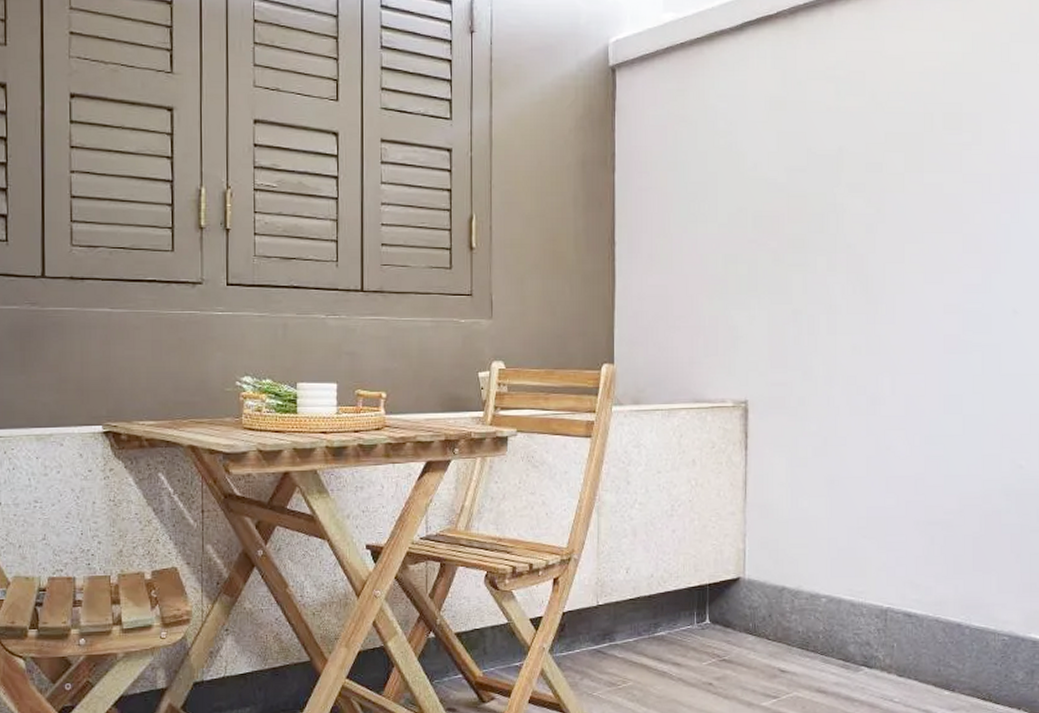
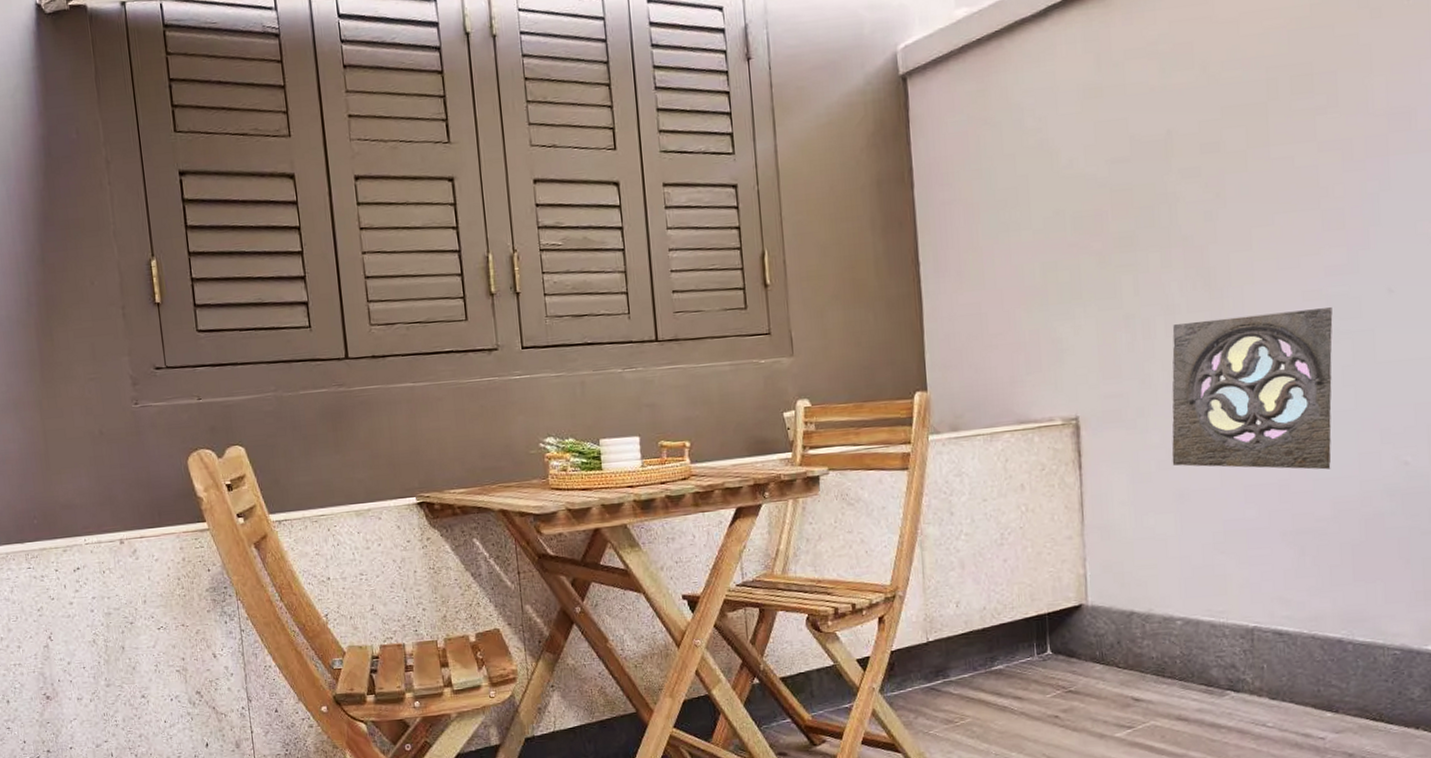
wall ornament: none [826,322,967,467] -> present [1171,307,1333,470]

